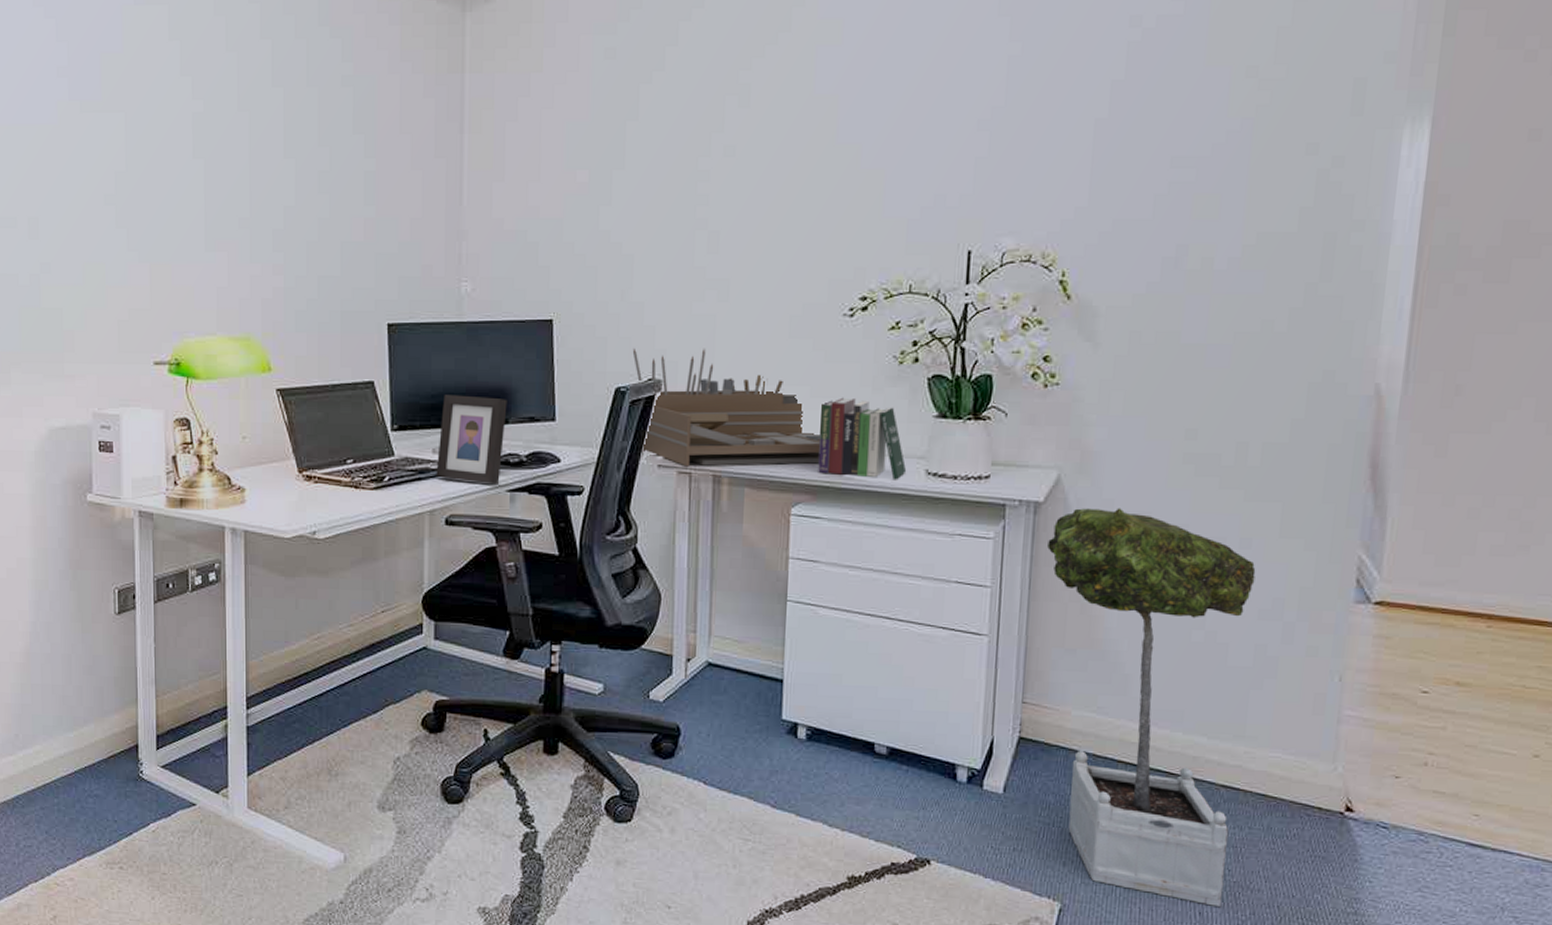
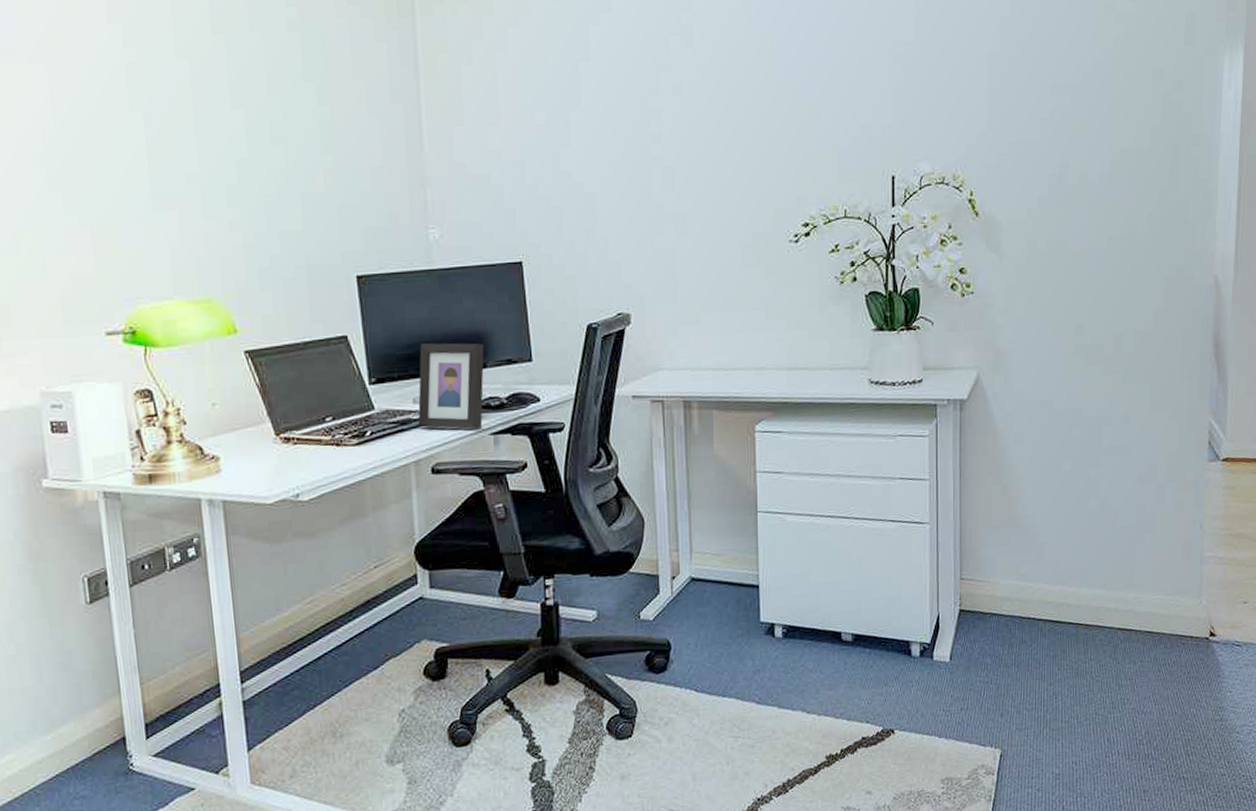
desk organizer: present [632,348,826,467] -> none [600,280,780,395]
books: present [818,397,907,480] -> none [776,318,853,391]
potted tree: present [1048,508,1256,907] -> none [973,398,1135,732]

